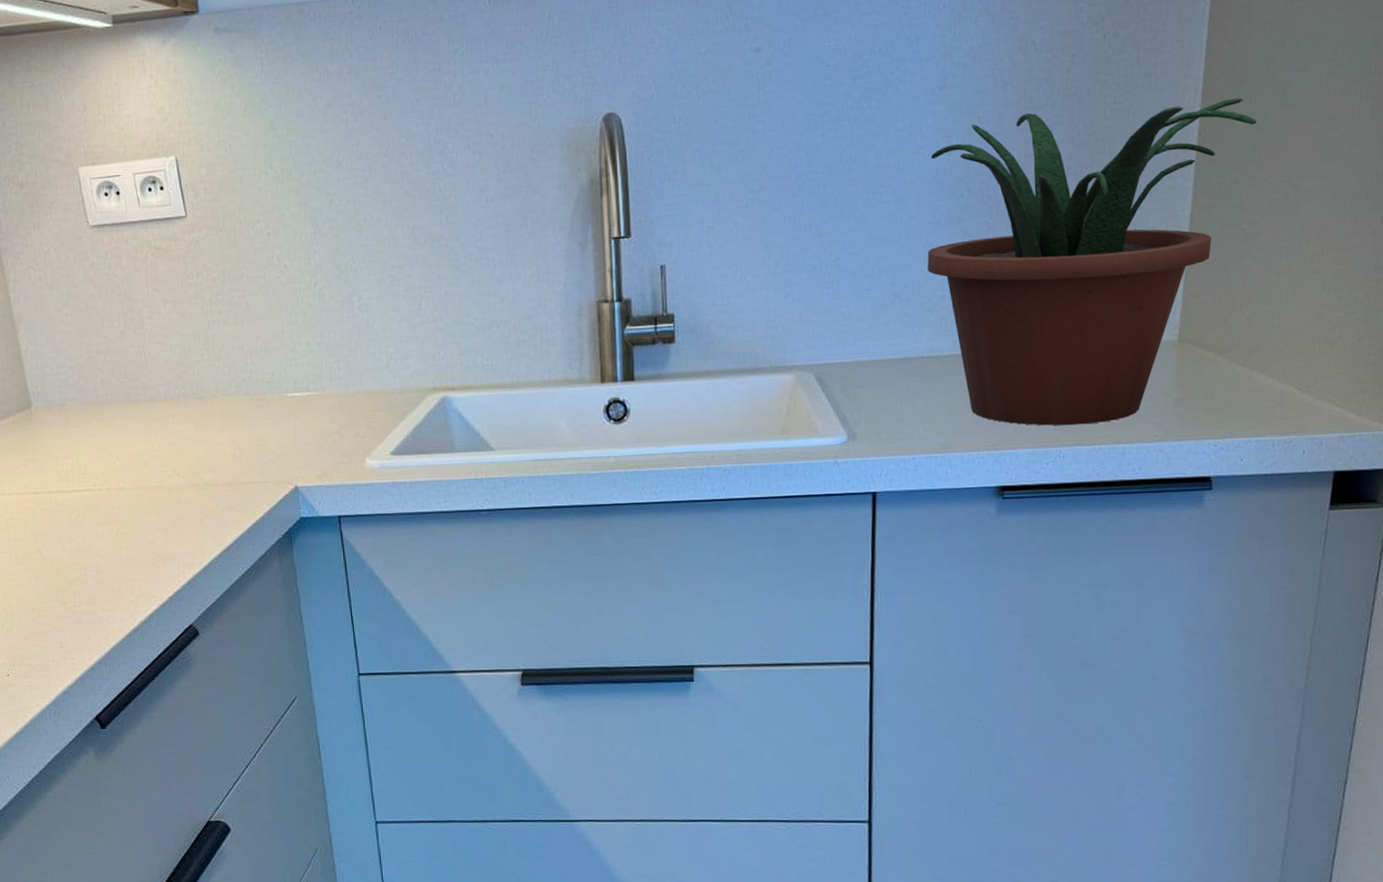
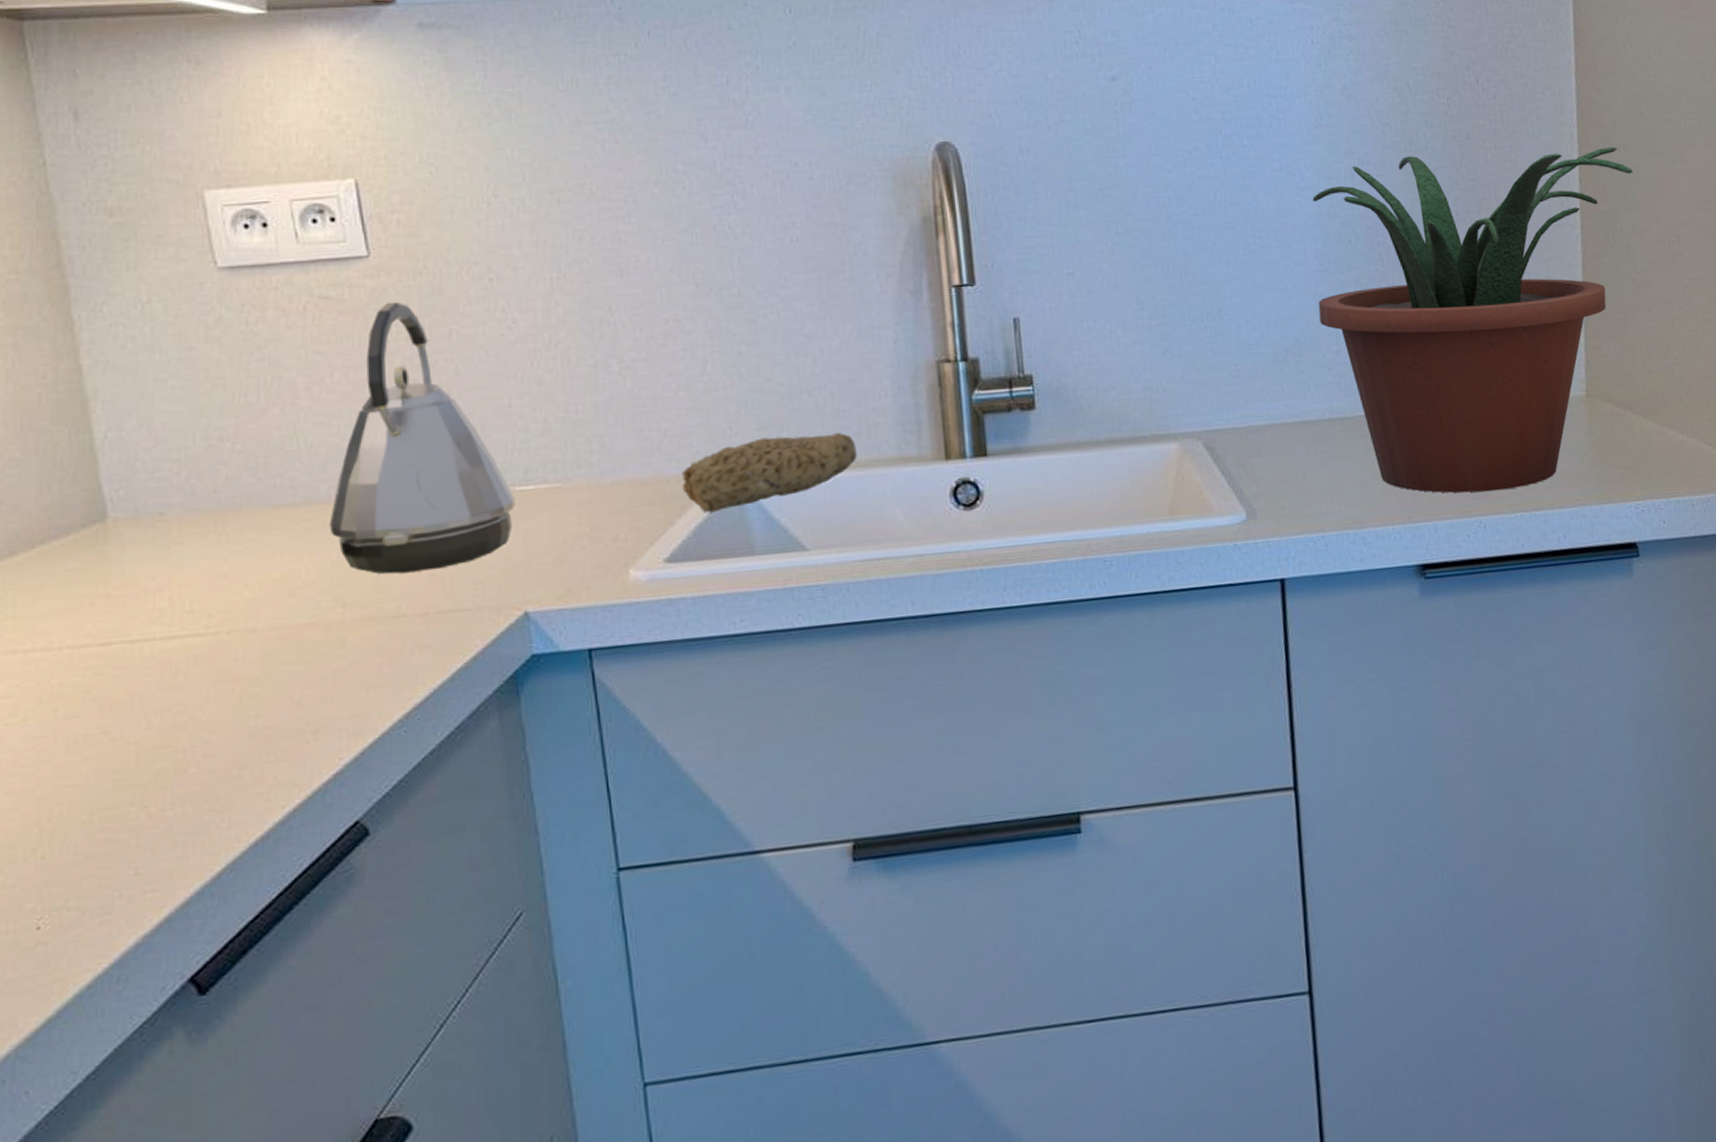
kettle: none [167,251,288,454] -> present [329,301,515,574]
sponge: none [403,358,533,419] -> present [682,432,857,514]

